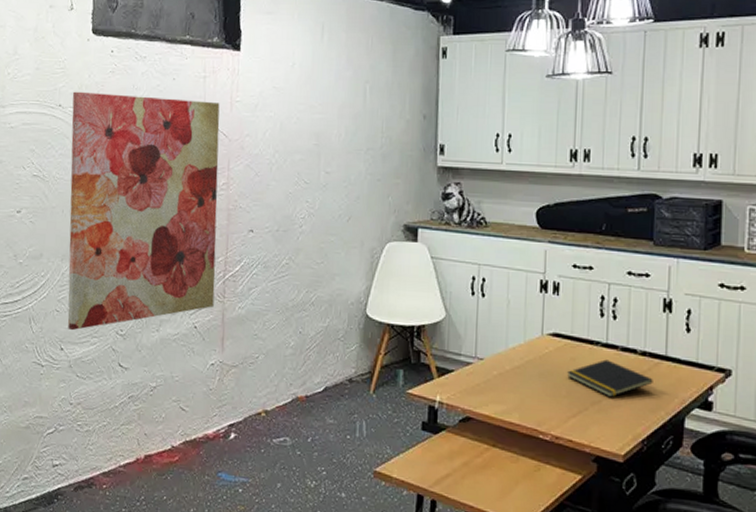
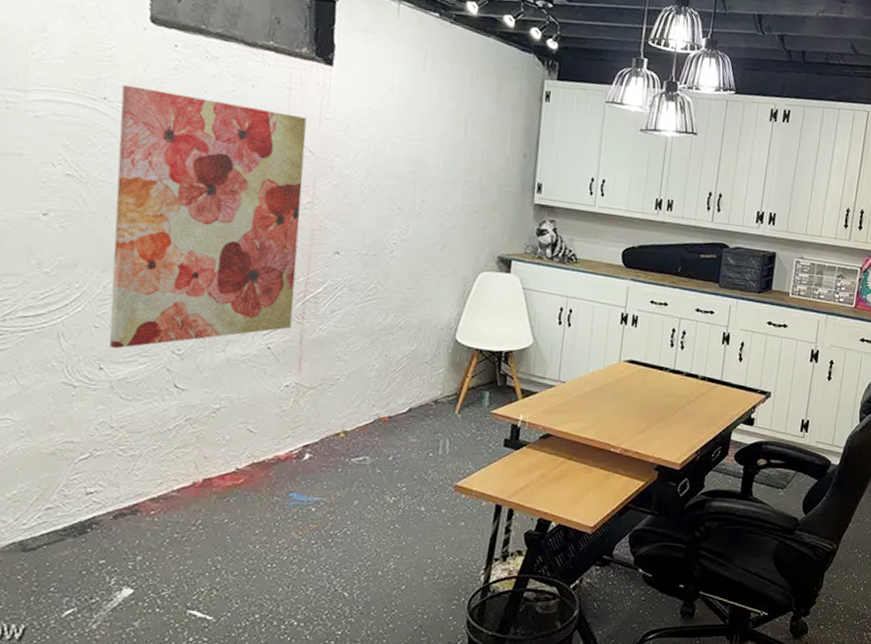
notepad: present [567,359,653,398] -> none [639,383,710,416]

